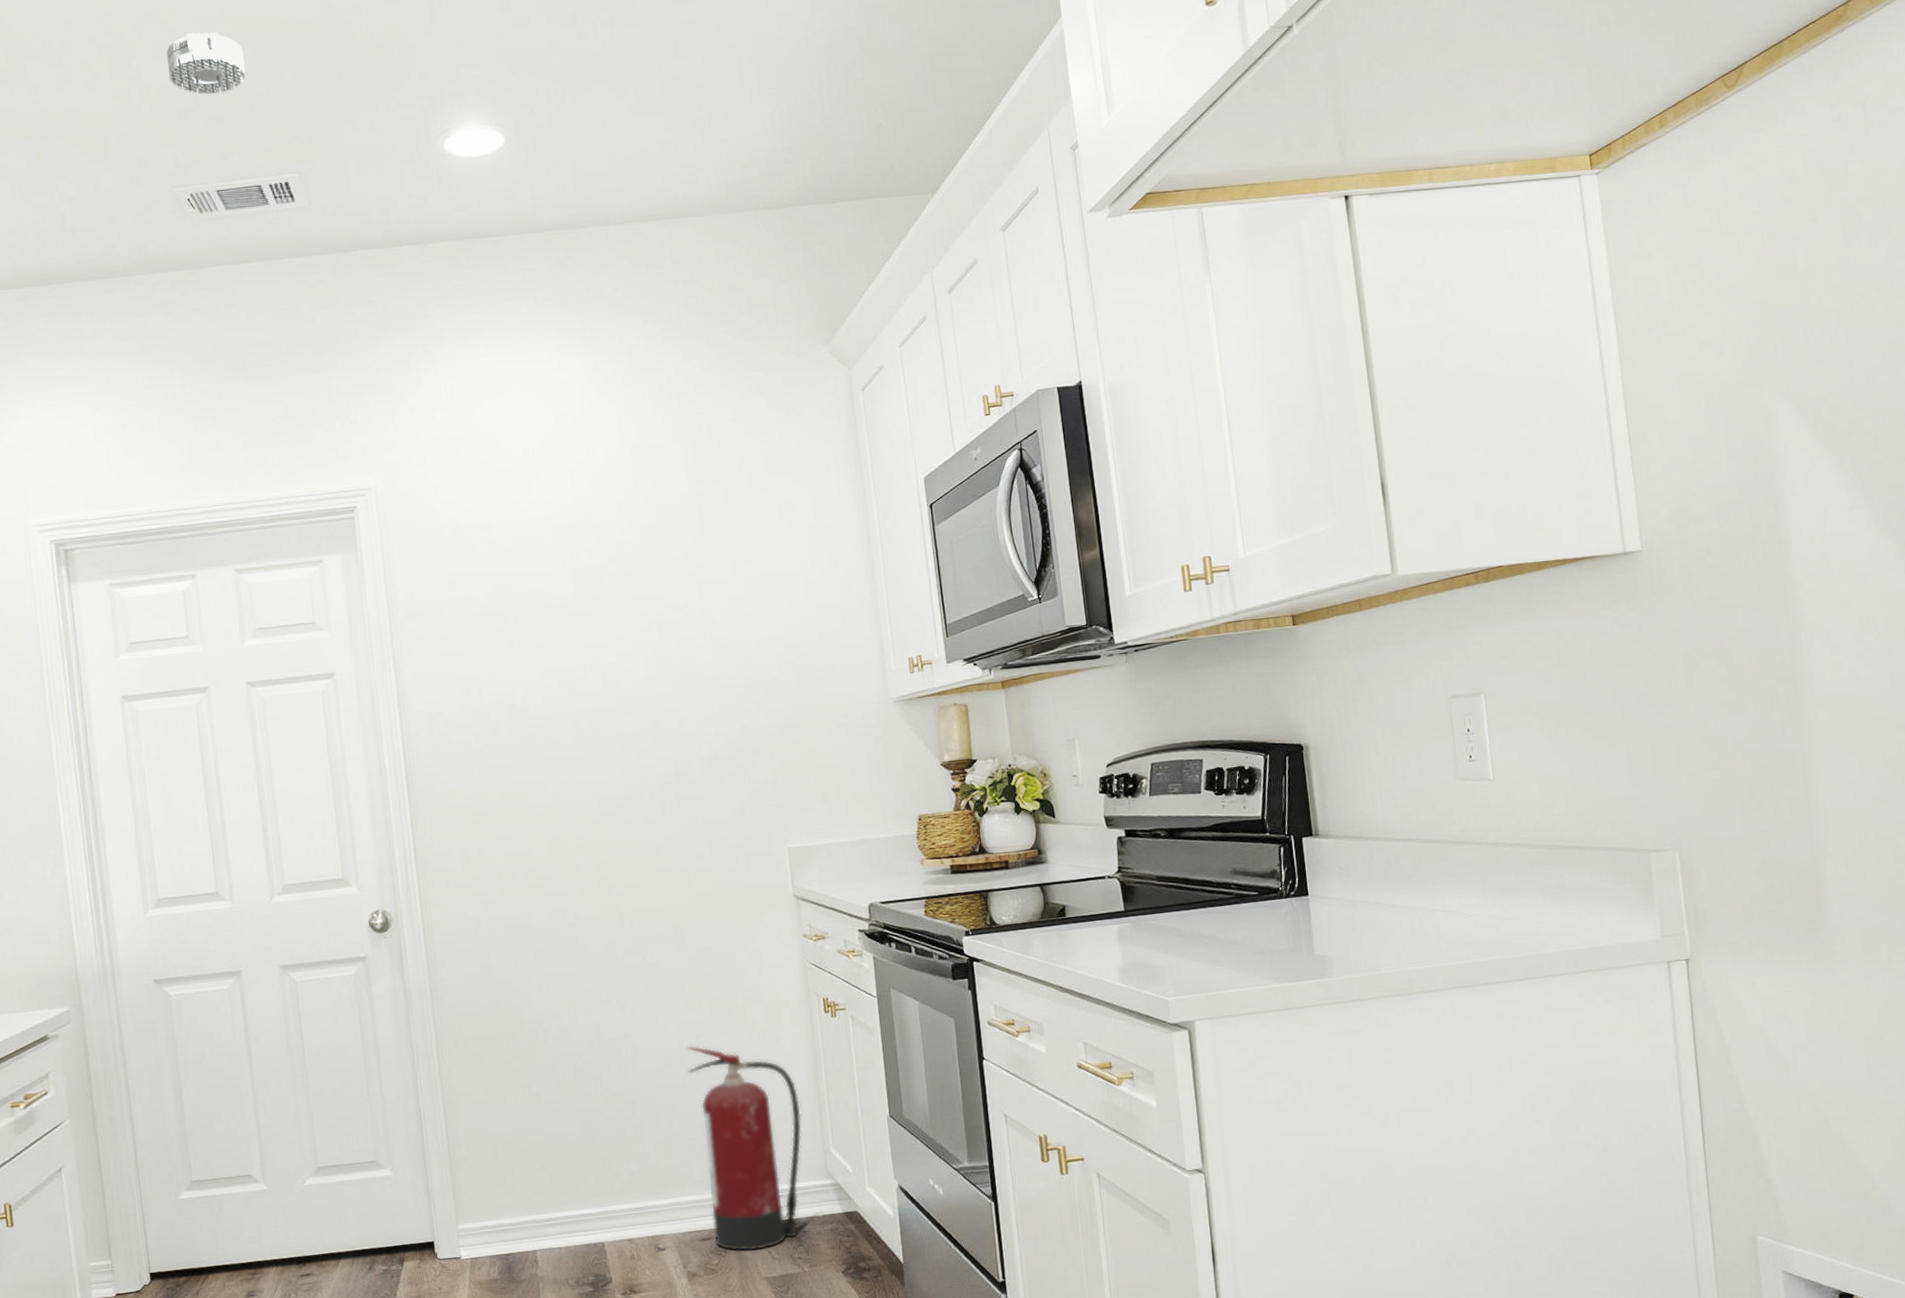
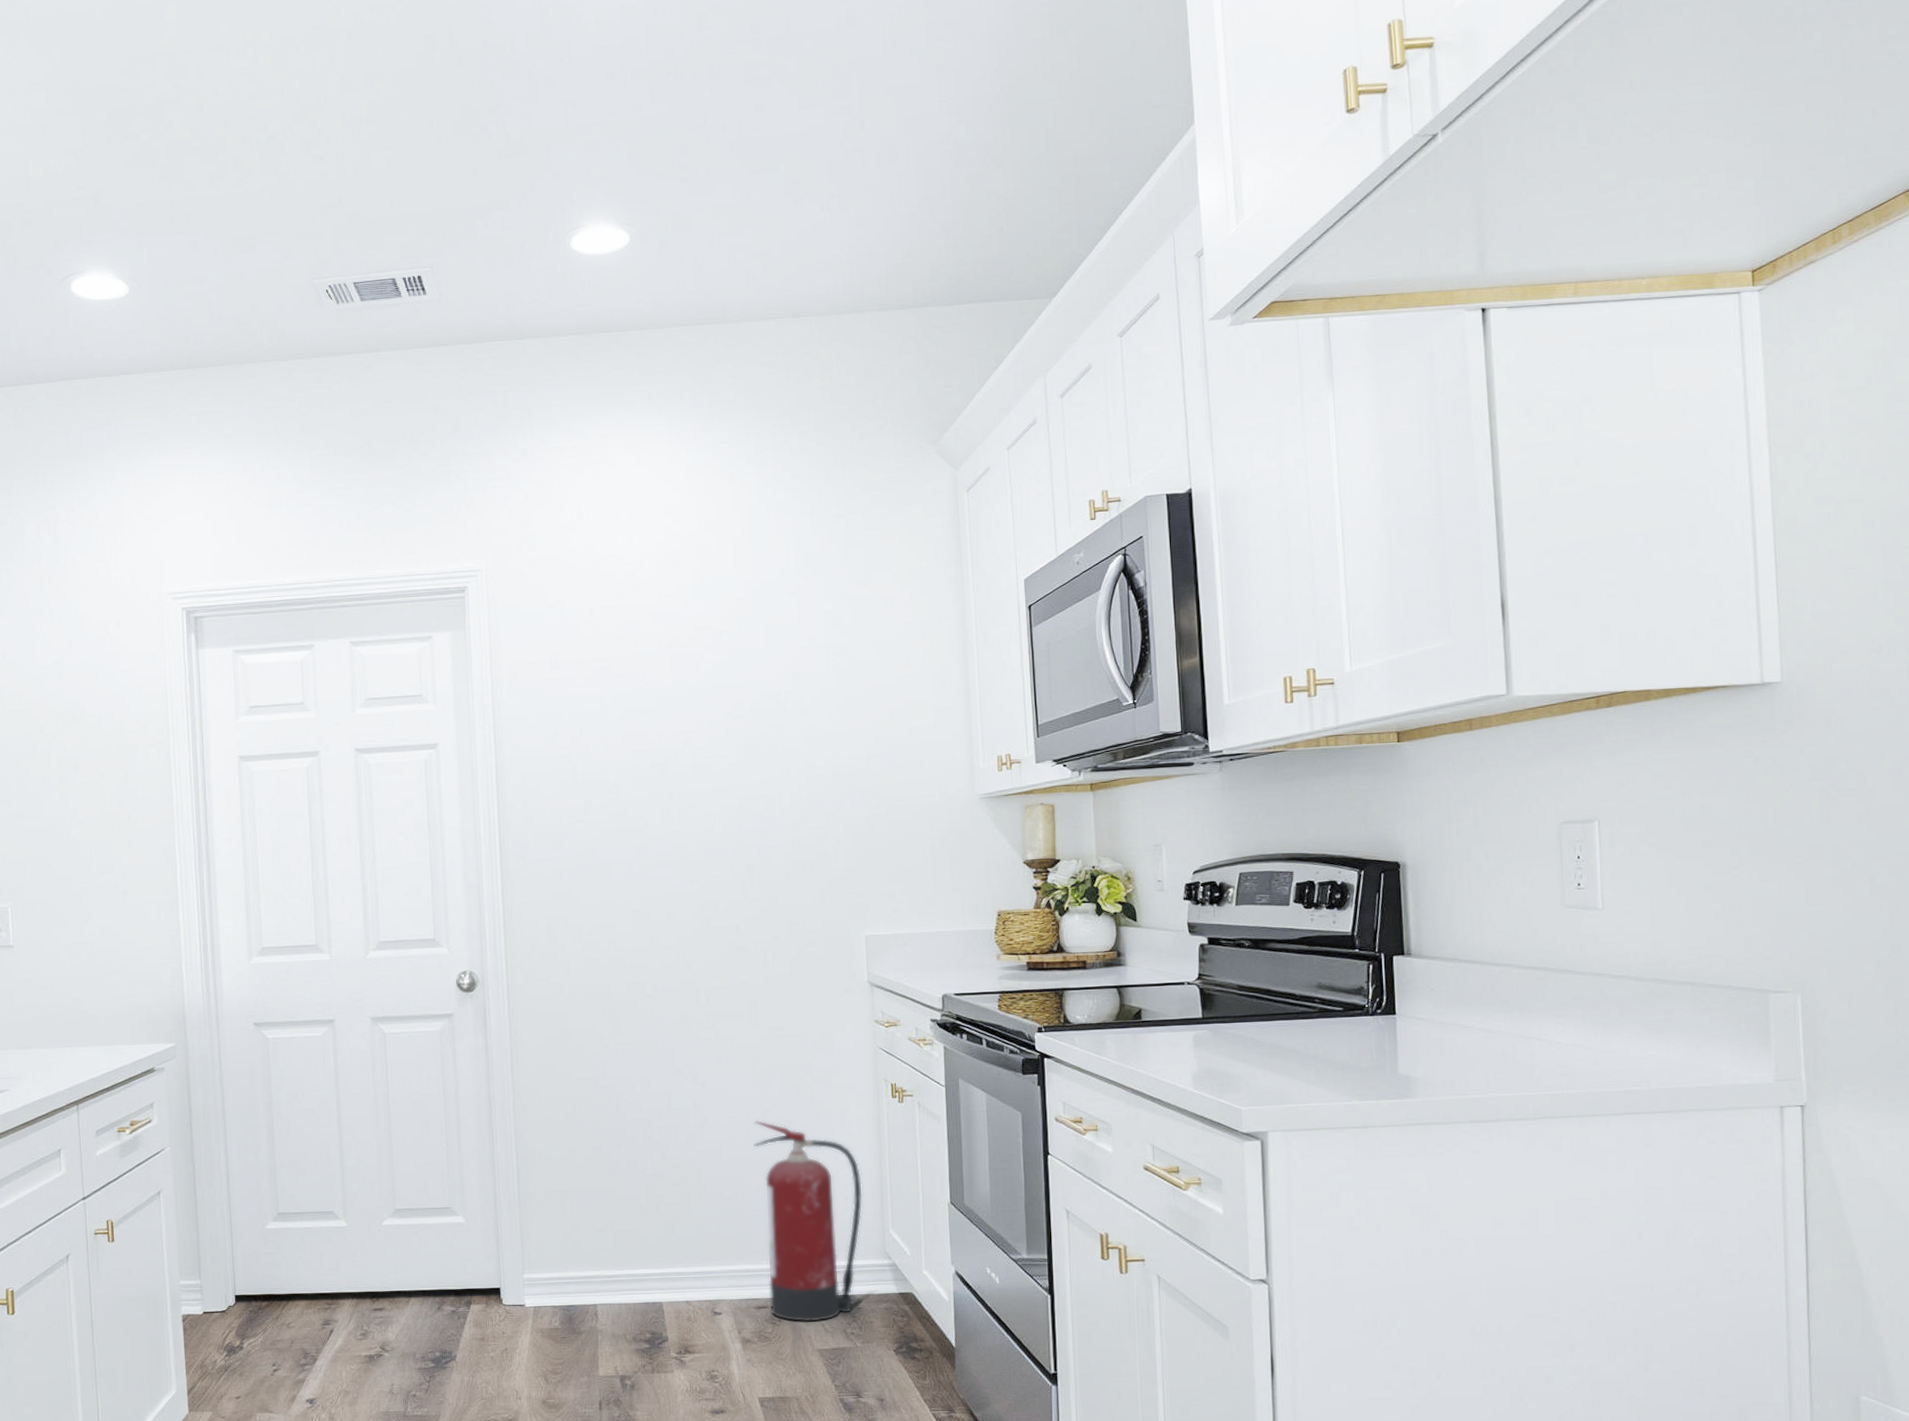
smoke detector: present [166,32,246,95] -> none [314,132,387,192]

